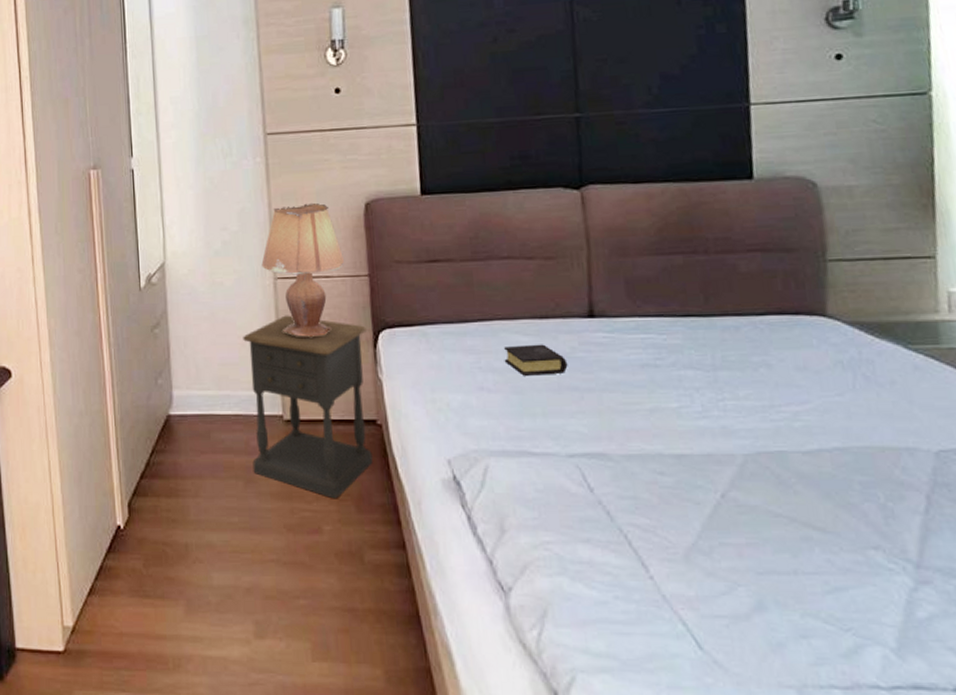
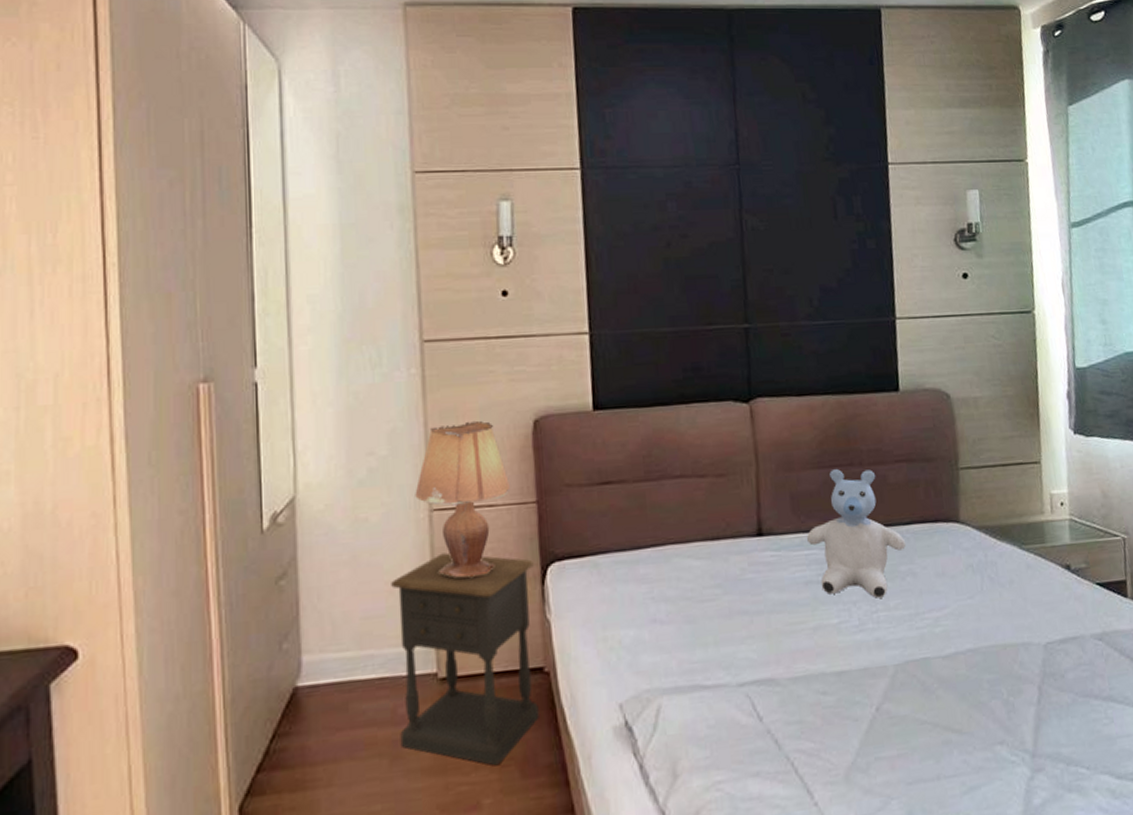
book: present [504,344,568,376] -> none [677,567,738,603]
stuffed bear: none [643,257,760,387] -> present [807,469,907,598]

